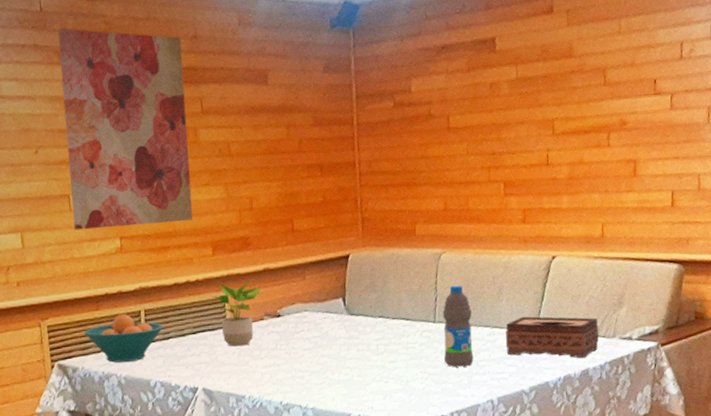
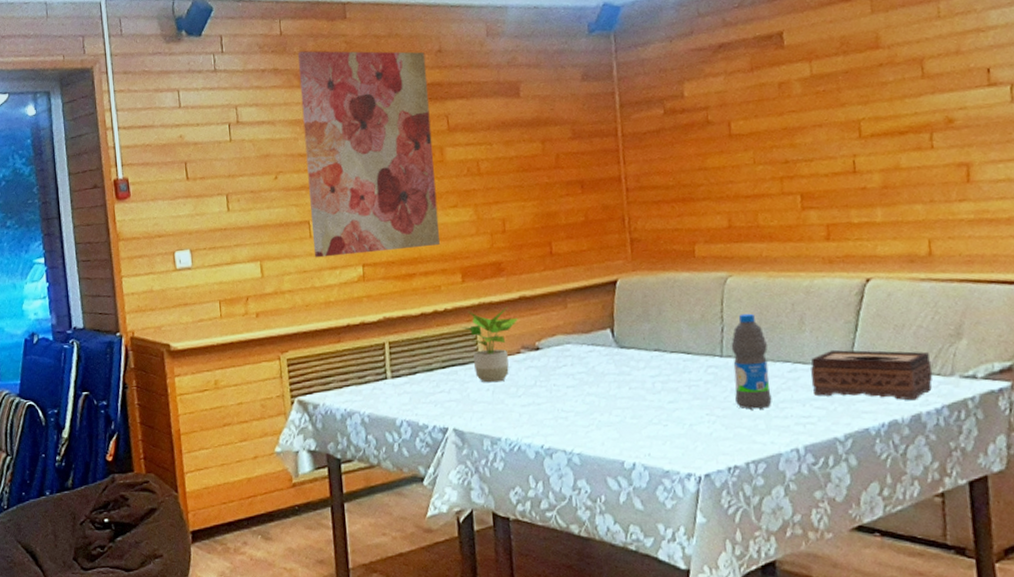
fruit bowl: present [84,314,163,363] -> none [325,347,409,399]

